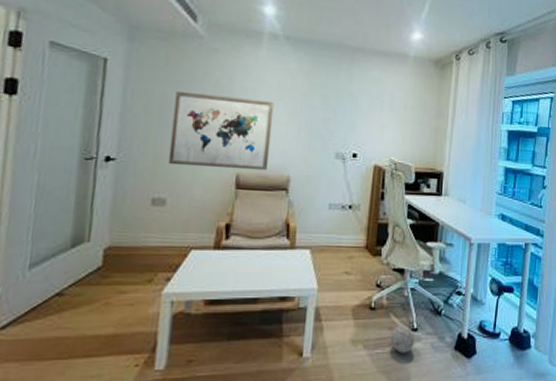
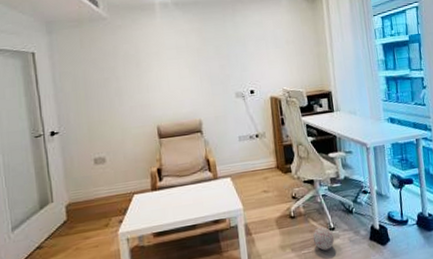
wall art: present [168,92,275,171] -> none [94,60,182,129]

